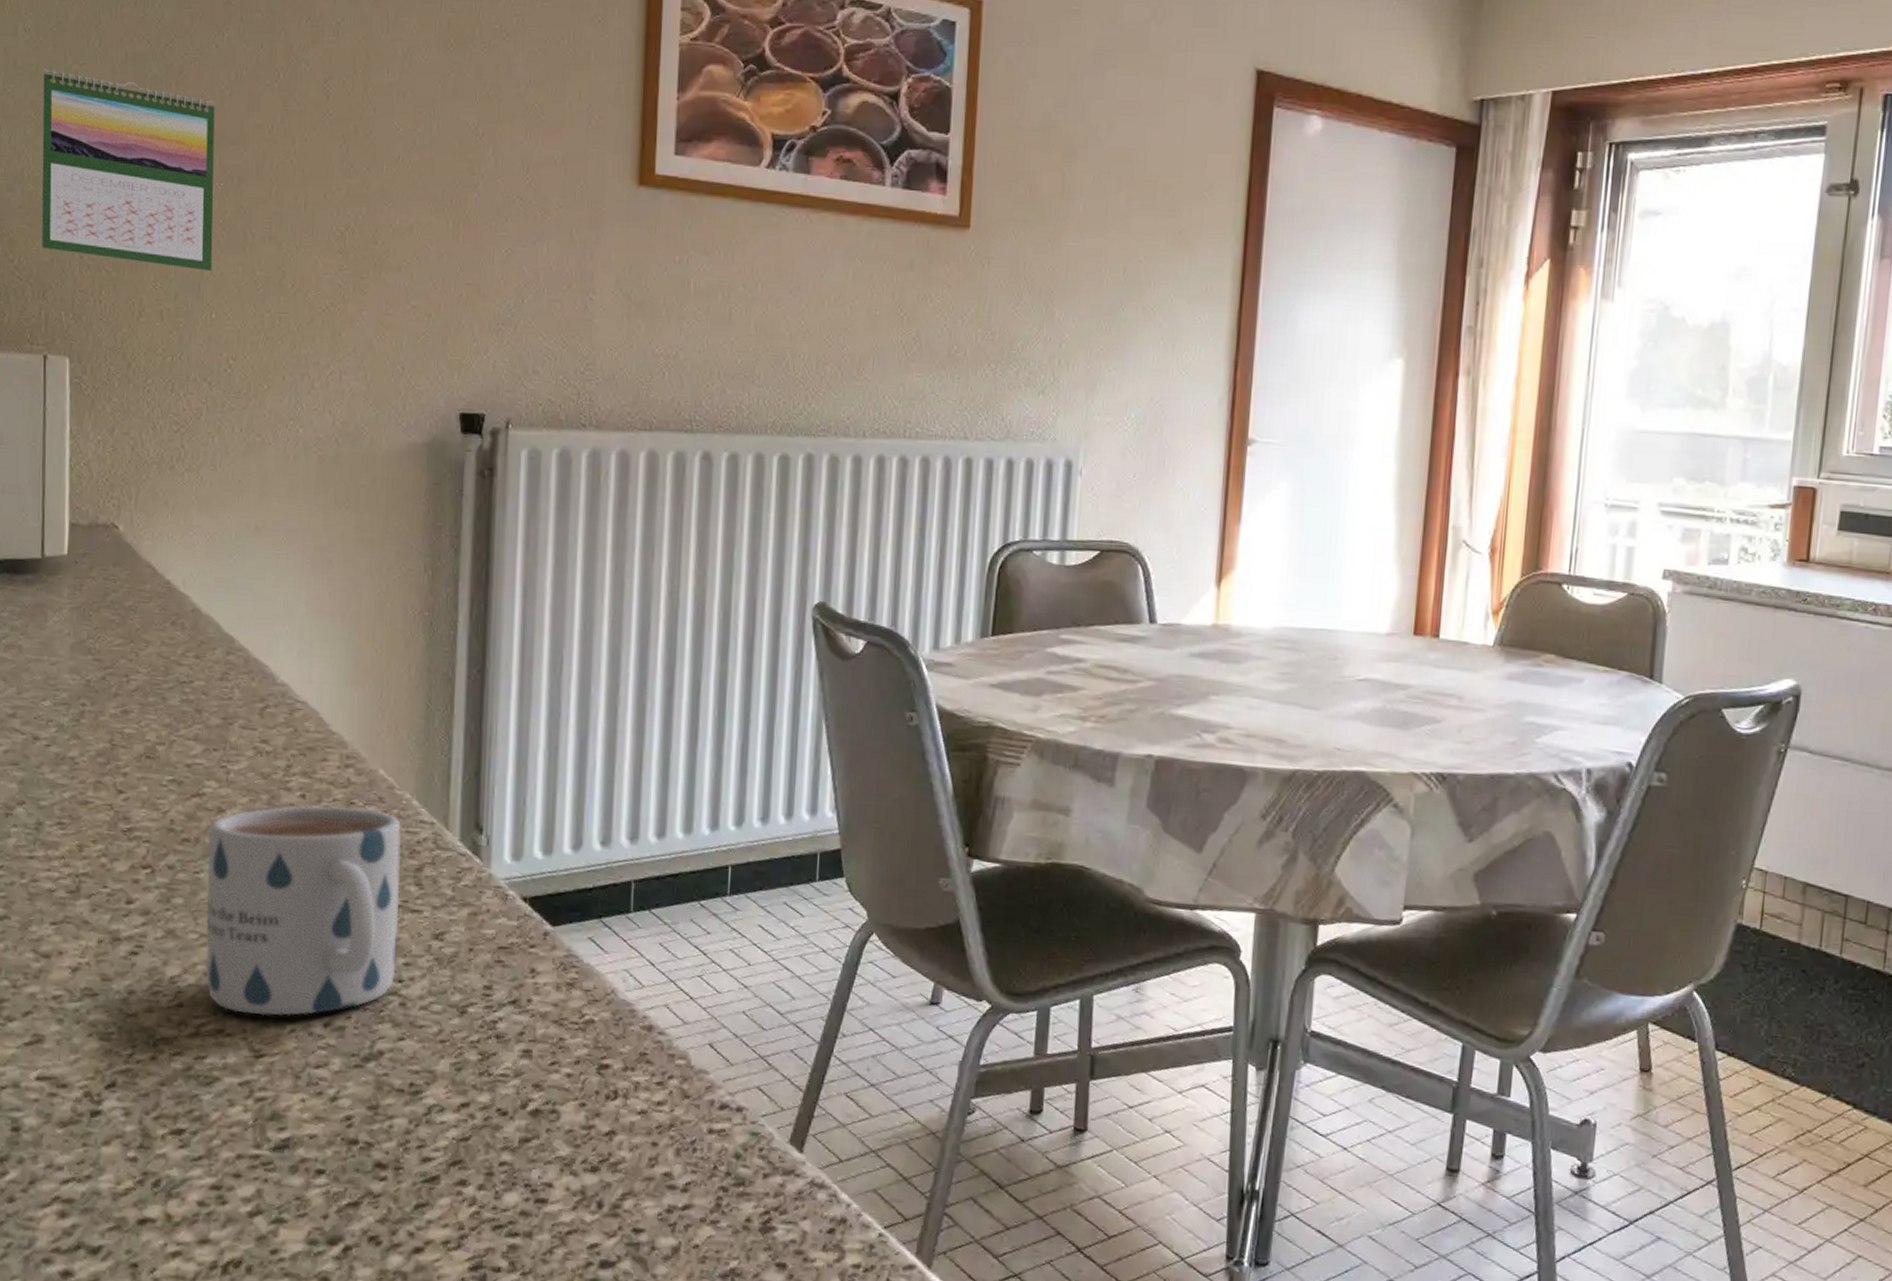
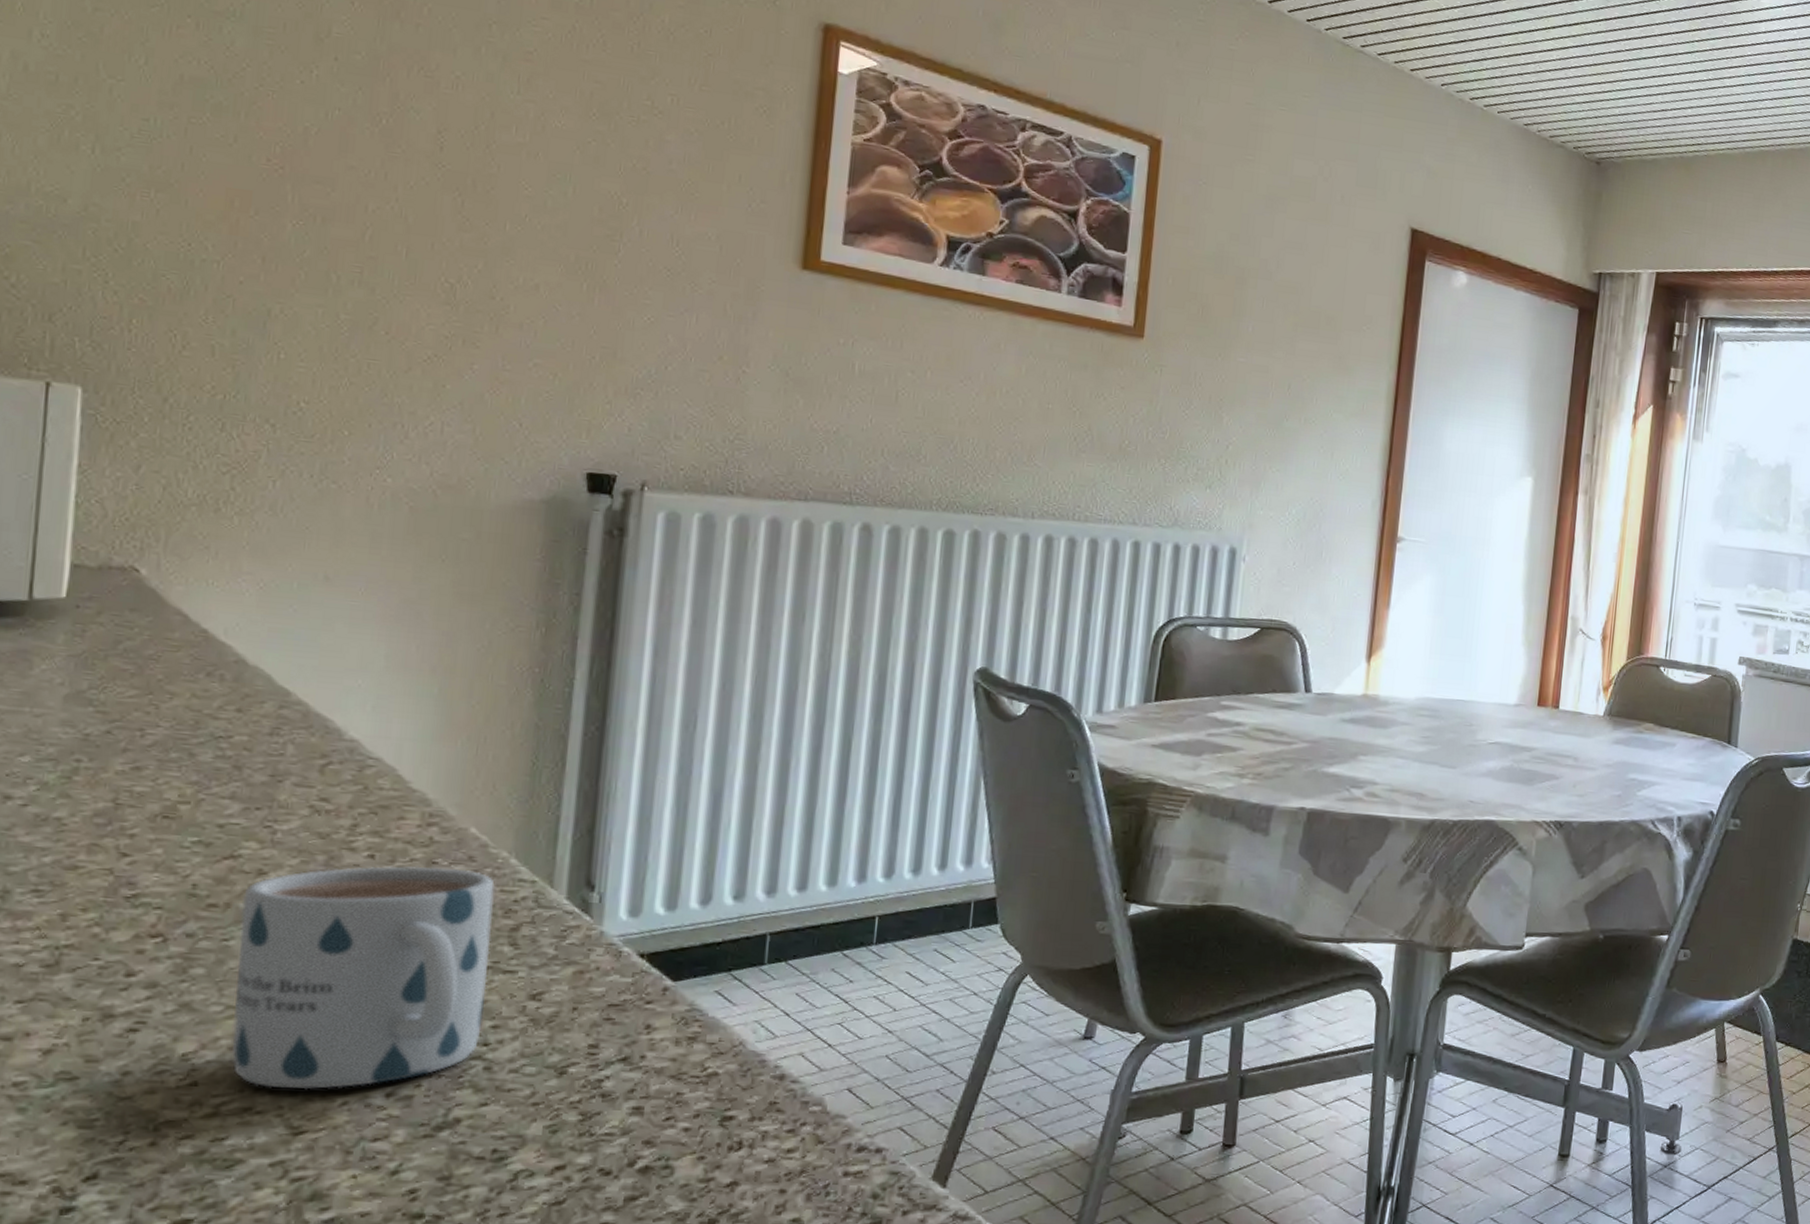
calendar: present [41,69,215,272] -> none [51,79,297,311]

